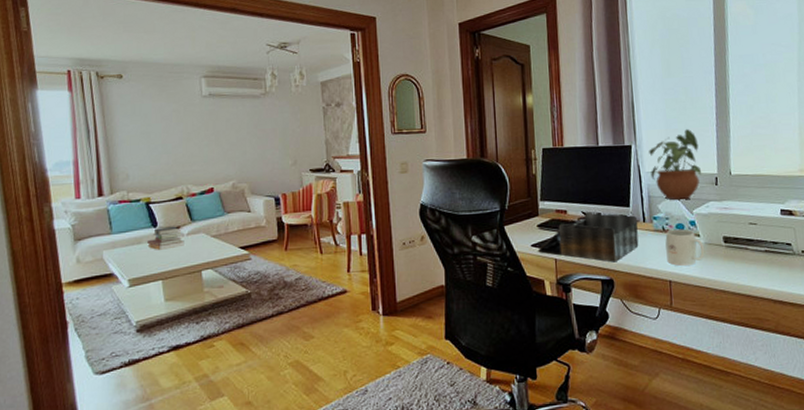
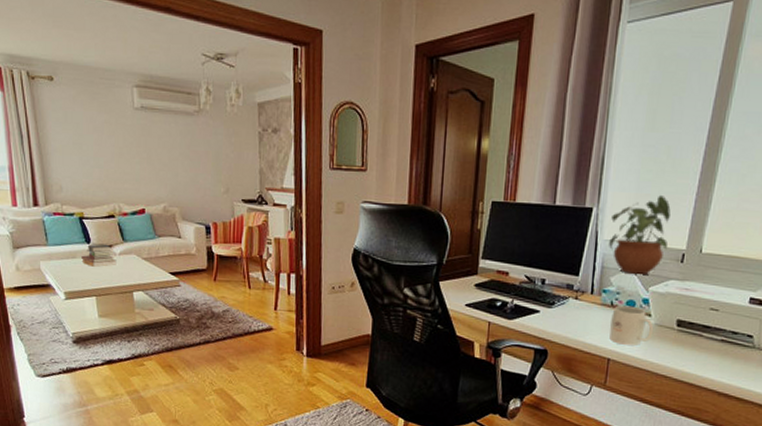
desk organizer: present [537,213,639,263] -> none [471,278,586,333]

